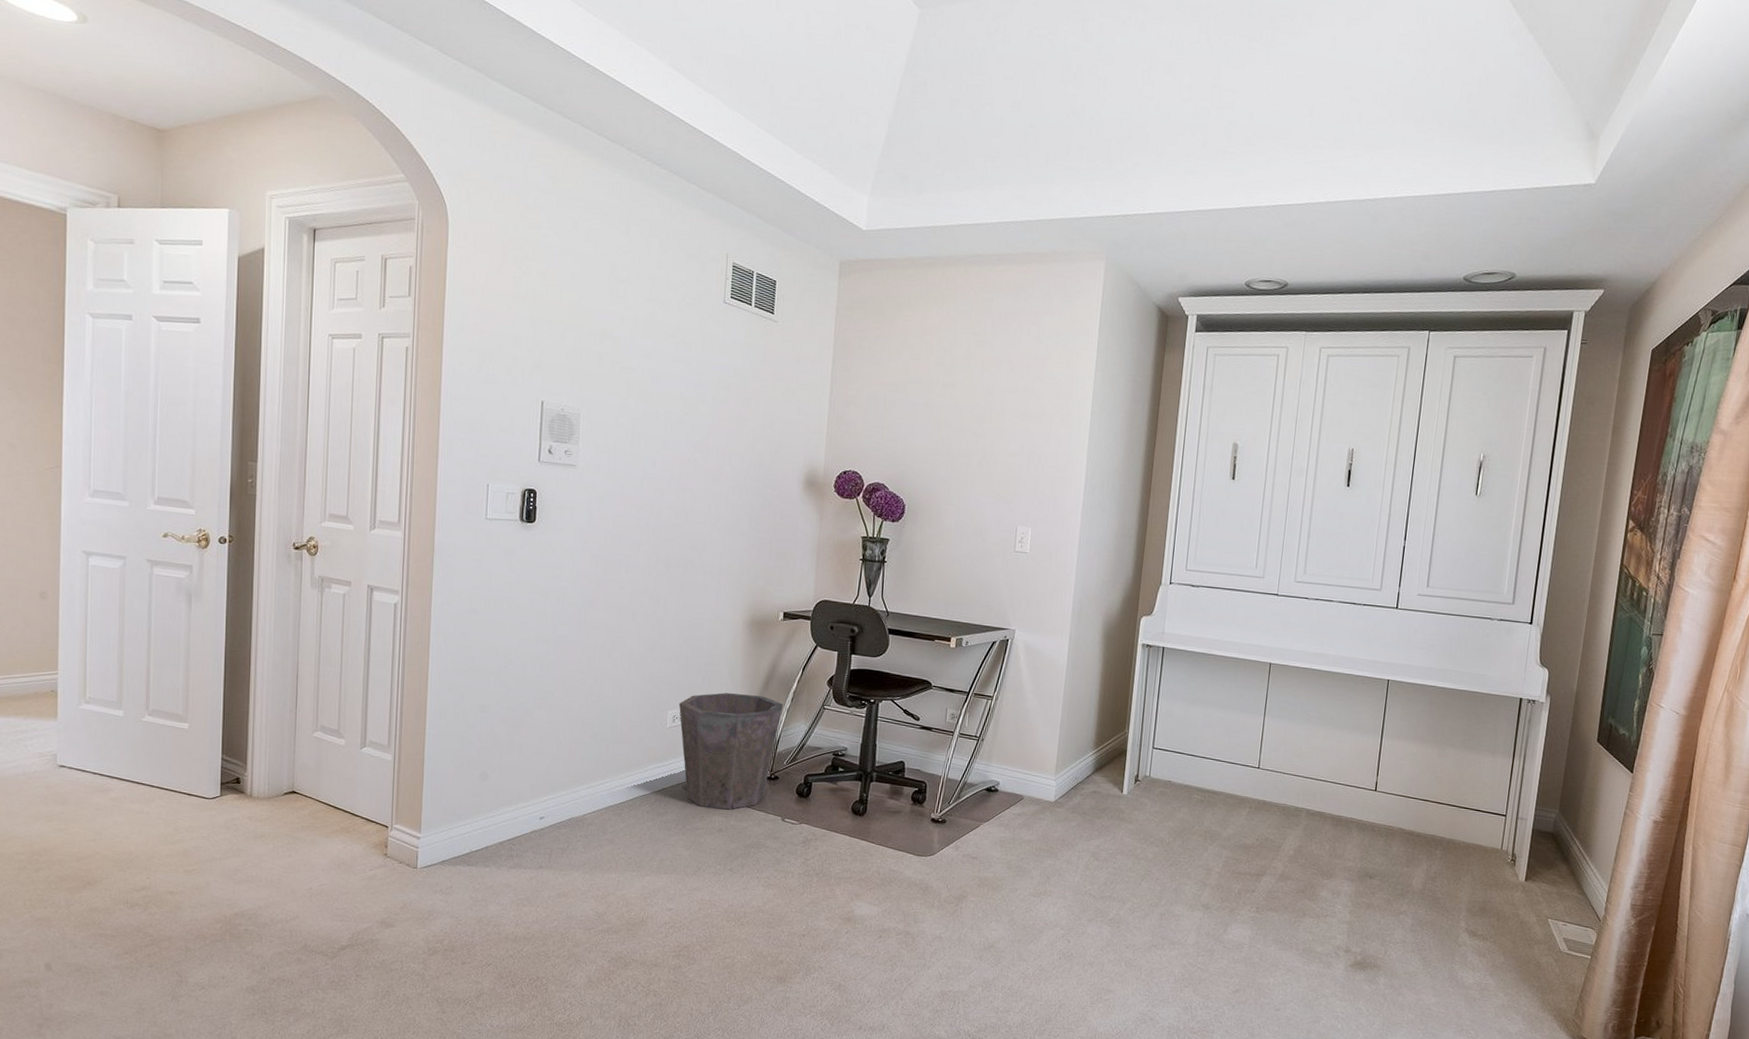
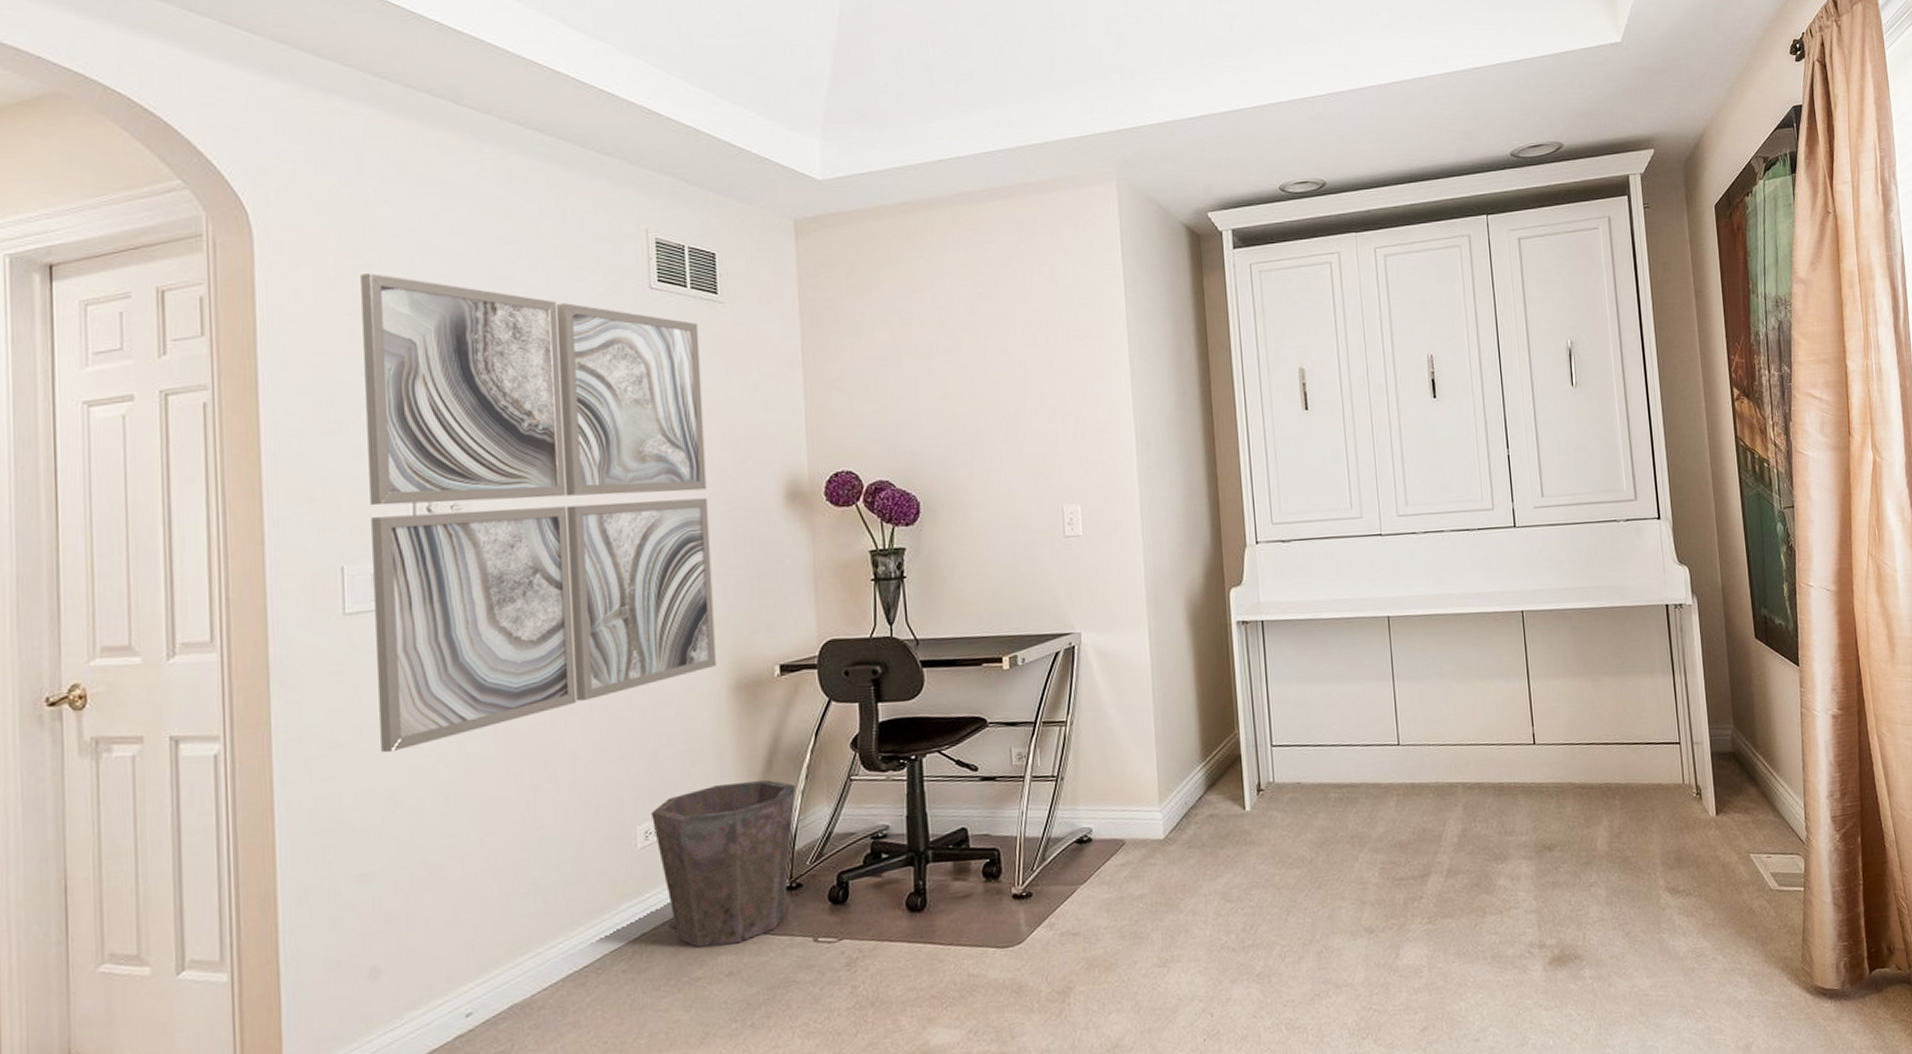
wall art: none [502,263,757,625] -> present [361,273,717,753]

